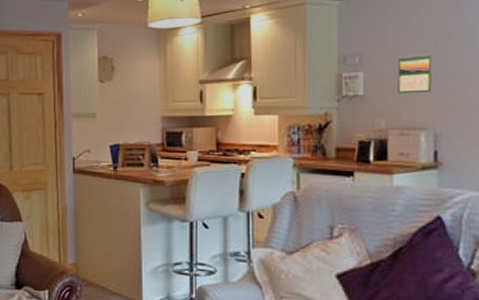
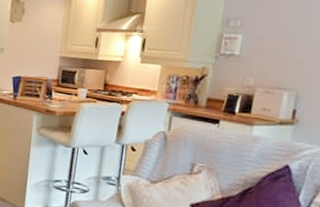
calendar: present [397,54,433,94] -> none [270,24,307,59]

